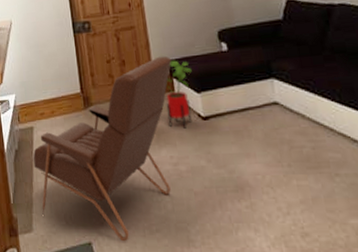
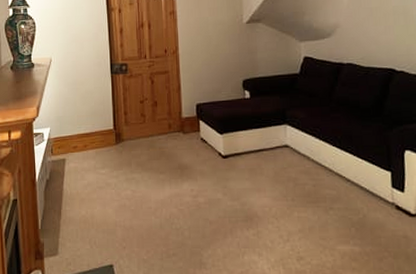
armchair: present [33,56,172,242] -> none [63,99,200,265]
house plant: present [166,60,192,129] -> none [191,104,217,165]

